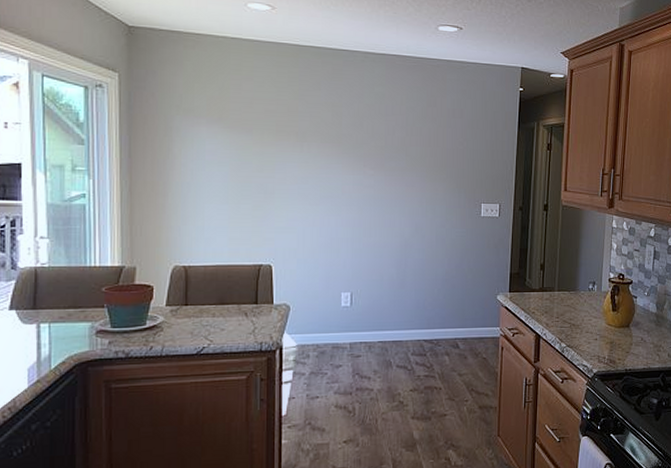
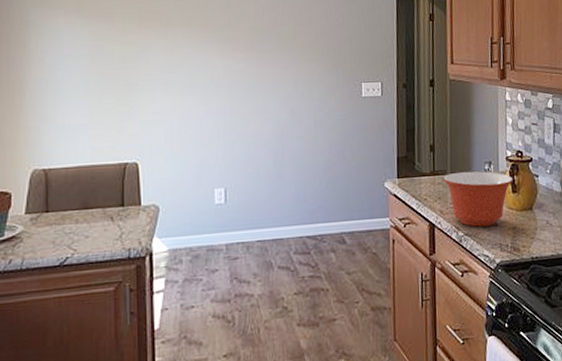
mixing bowl: none [550,289,614,340] -> present [443,171,513,227]

